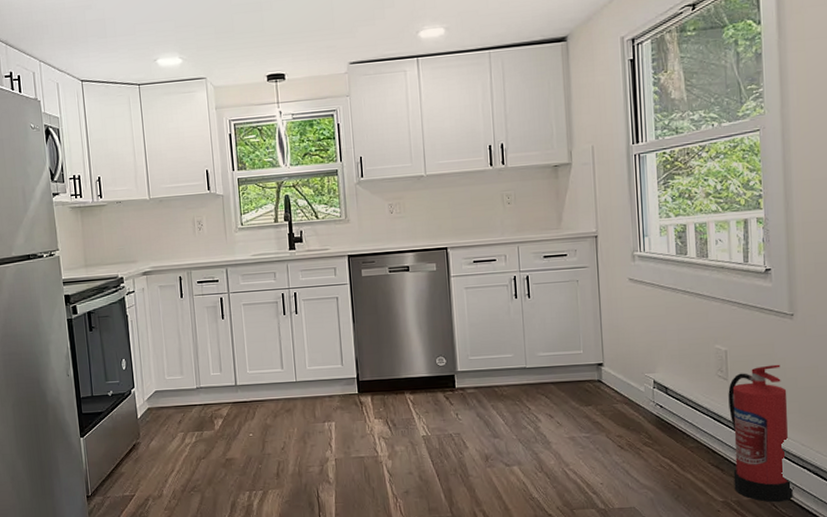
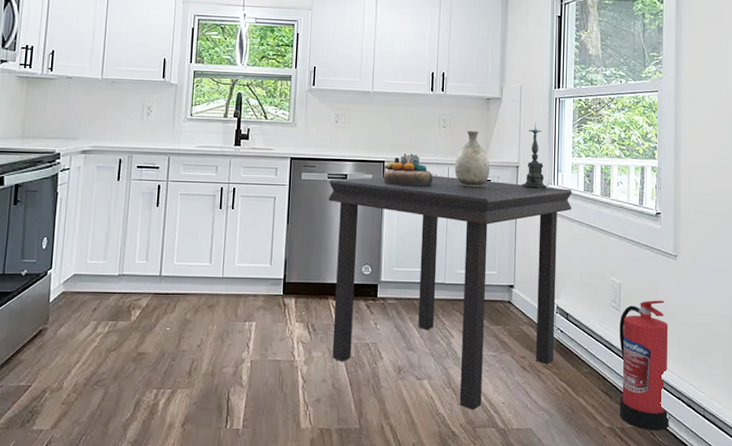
dining table: none [391,254,664,492] -> present [328,175,572,410]
decorative bowl: none [447,236,502,272] -> present [382,153,433,187]
vase: none [525,202,565,265] -> present [455,130,490,188]
candle holder: none [591,185,645,261] -> present [512,122,558,191]

